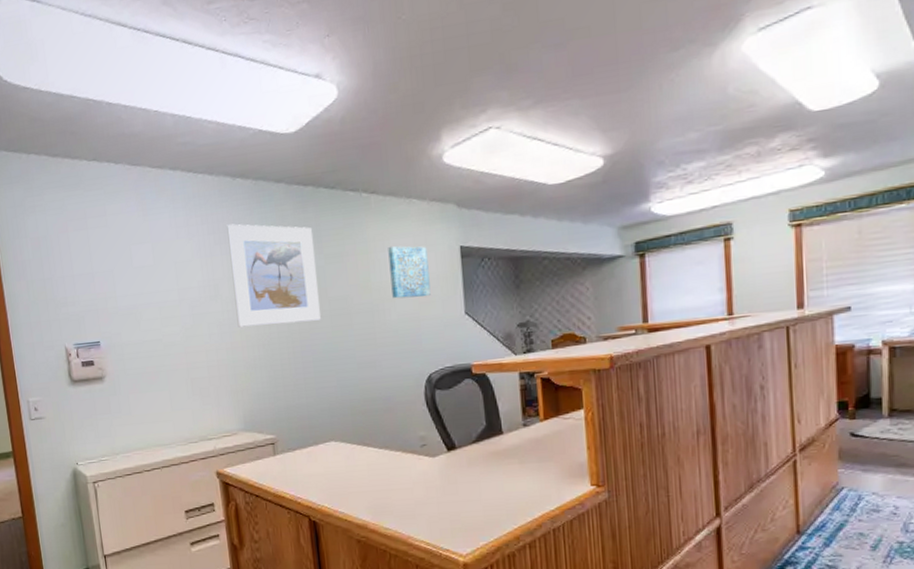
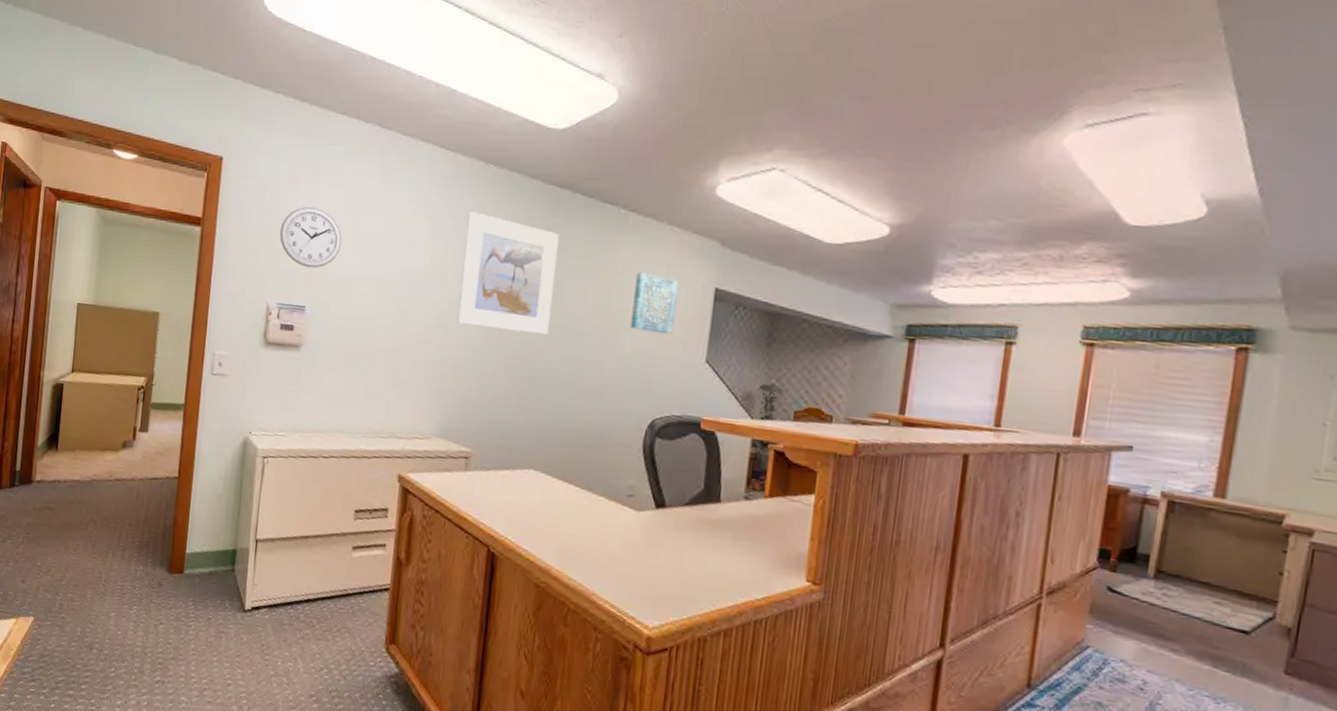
wall clock: none [61,251,120,307] -> present [279,207,342,269]

